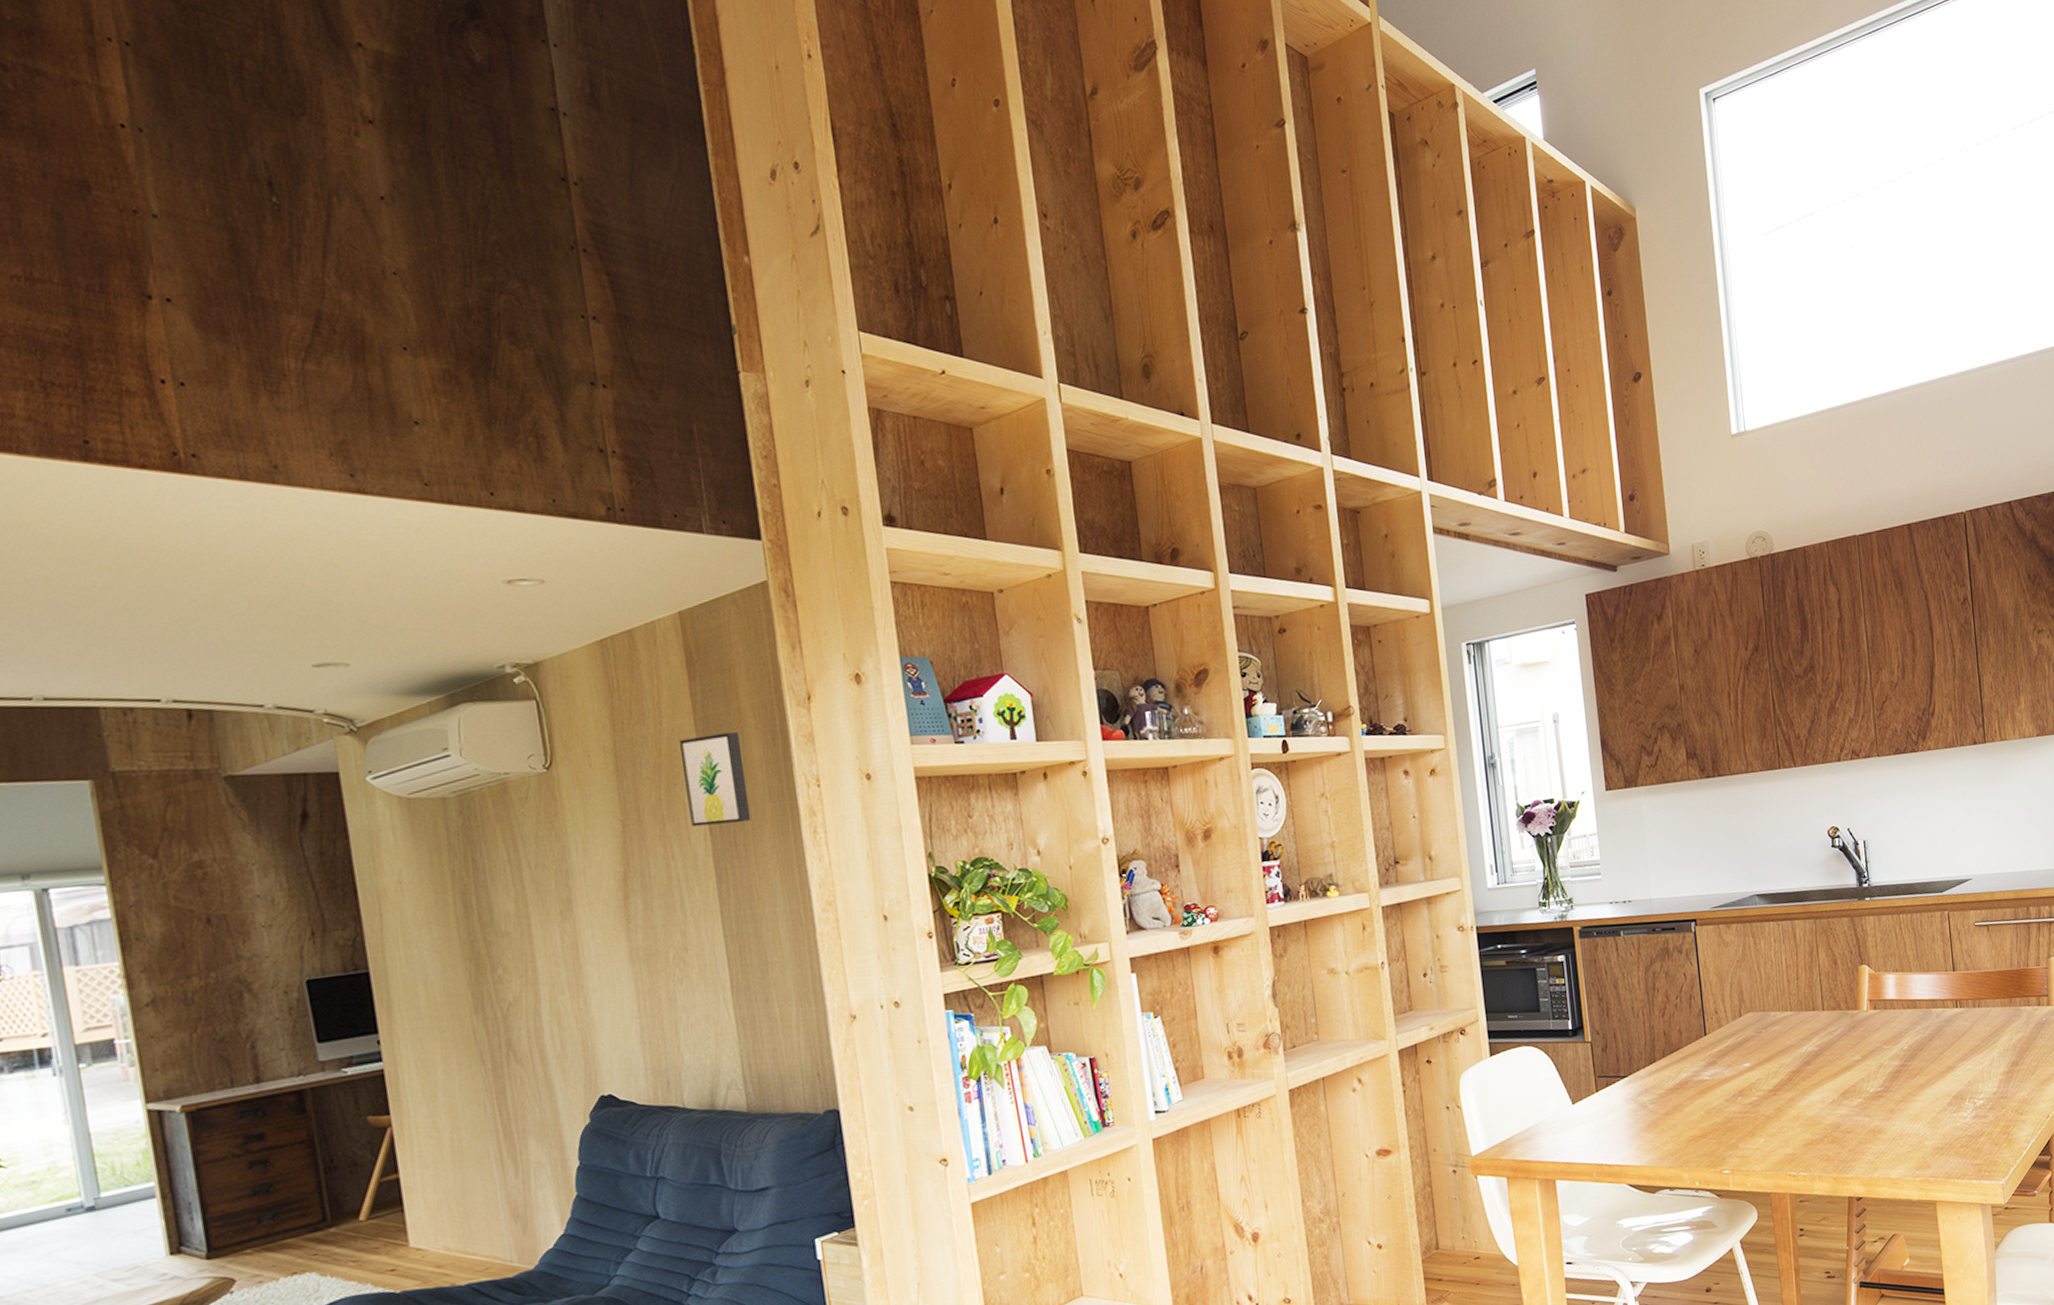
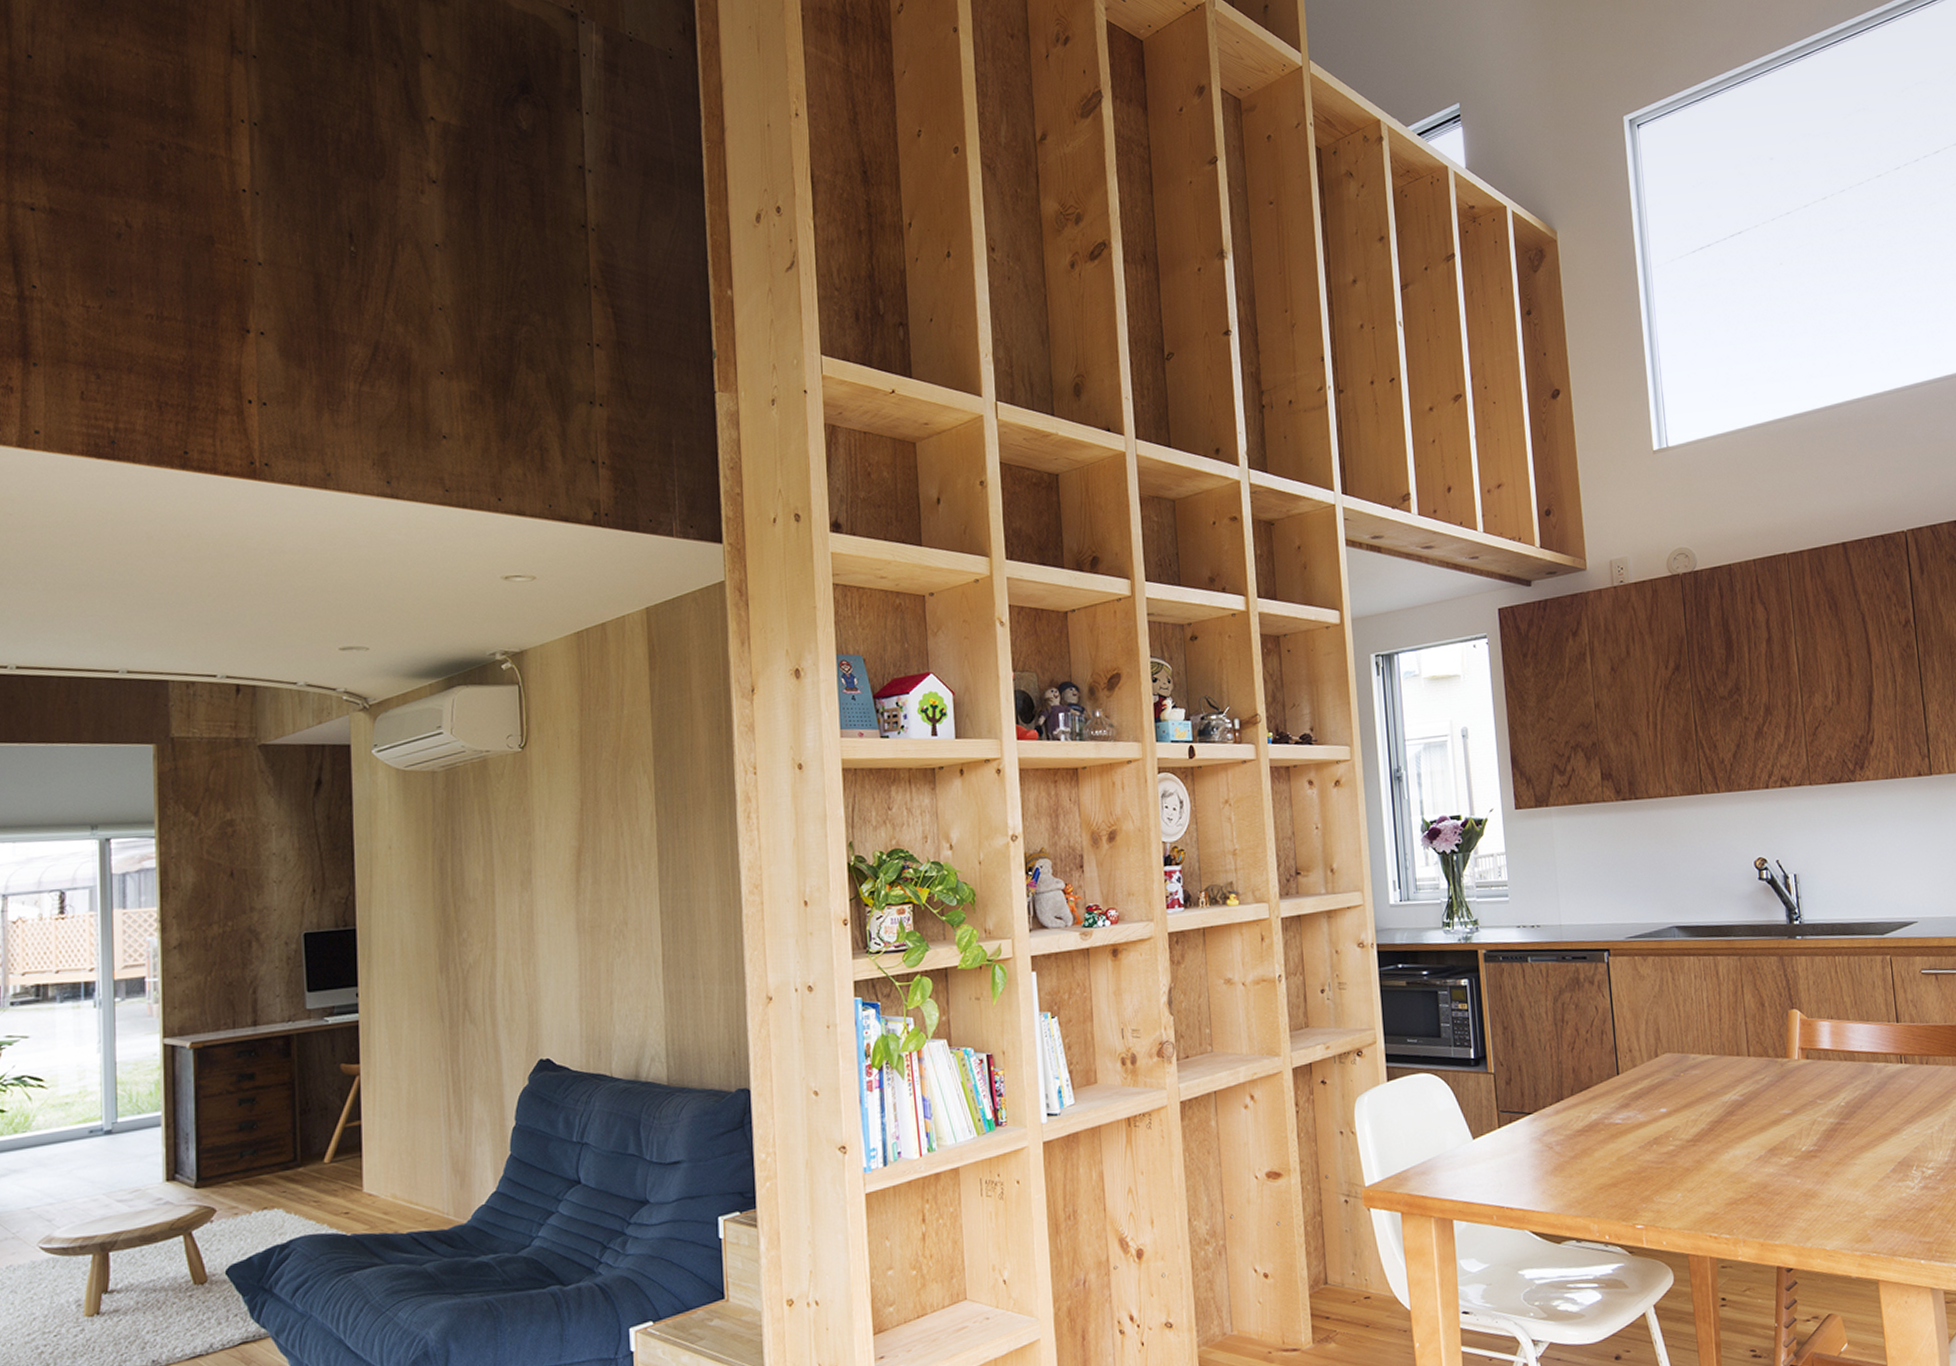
wall art: present [680,731,752,827] -> none [637,719,693,807]

